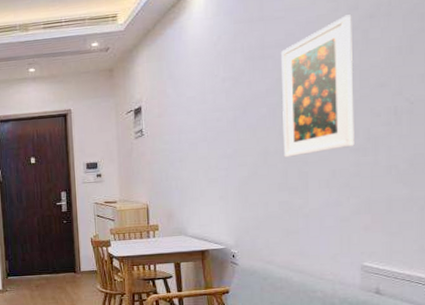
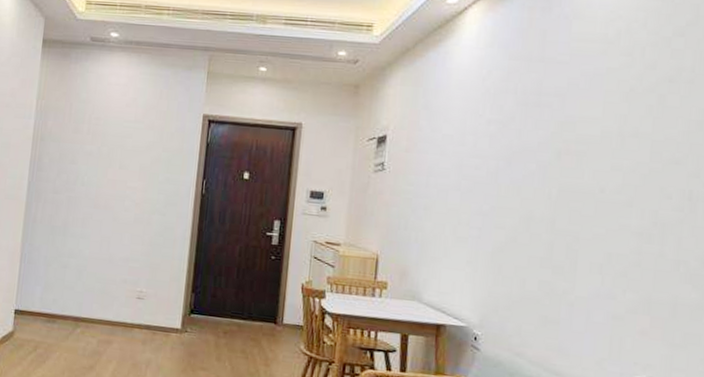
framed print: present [280,14,355,157] -> none [551,73,648,230]

